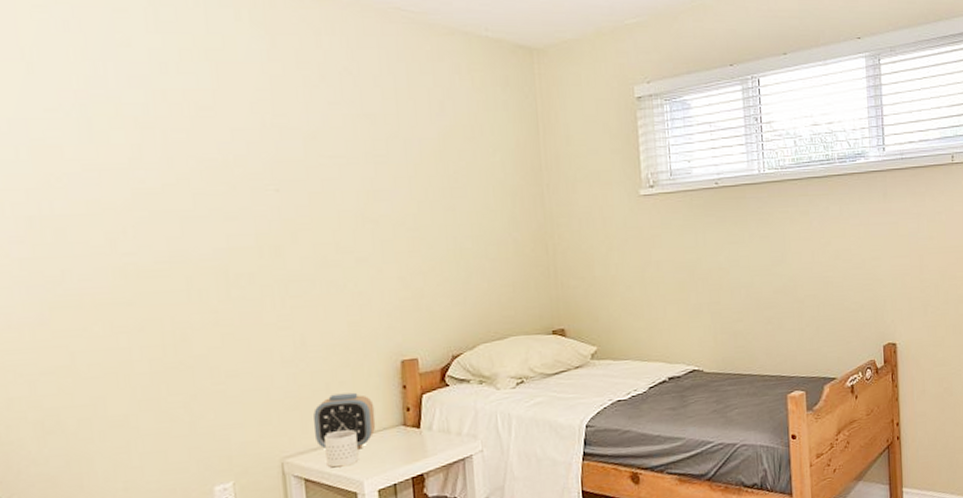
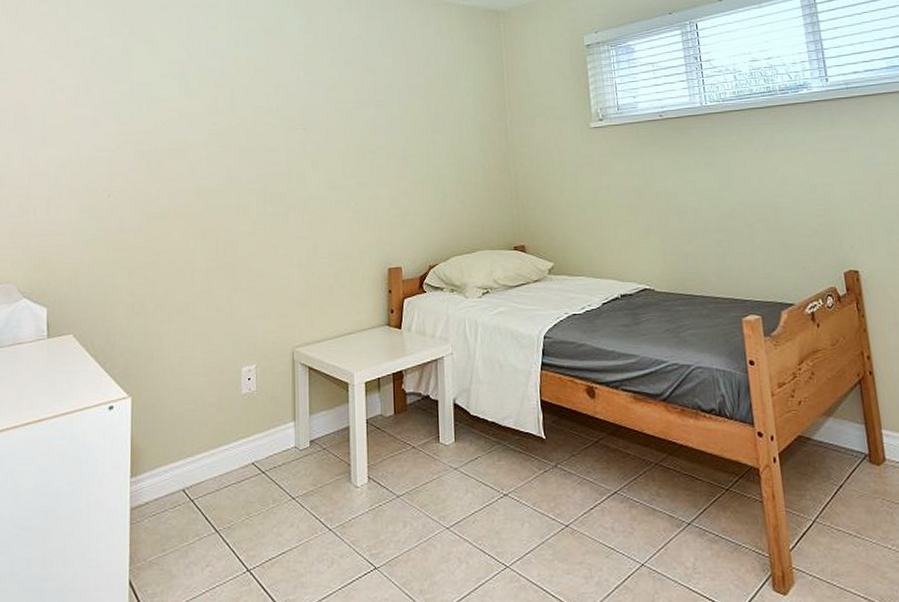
alarm clock: present [313,392,376,450] -> none [318,294,366,344]
mug: present [324,429,359,468] -> none [326,325,351,359]

